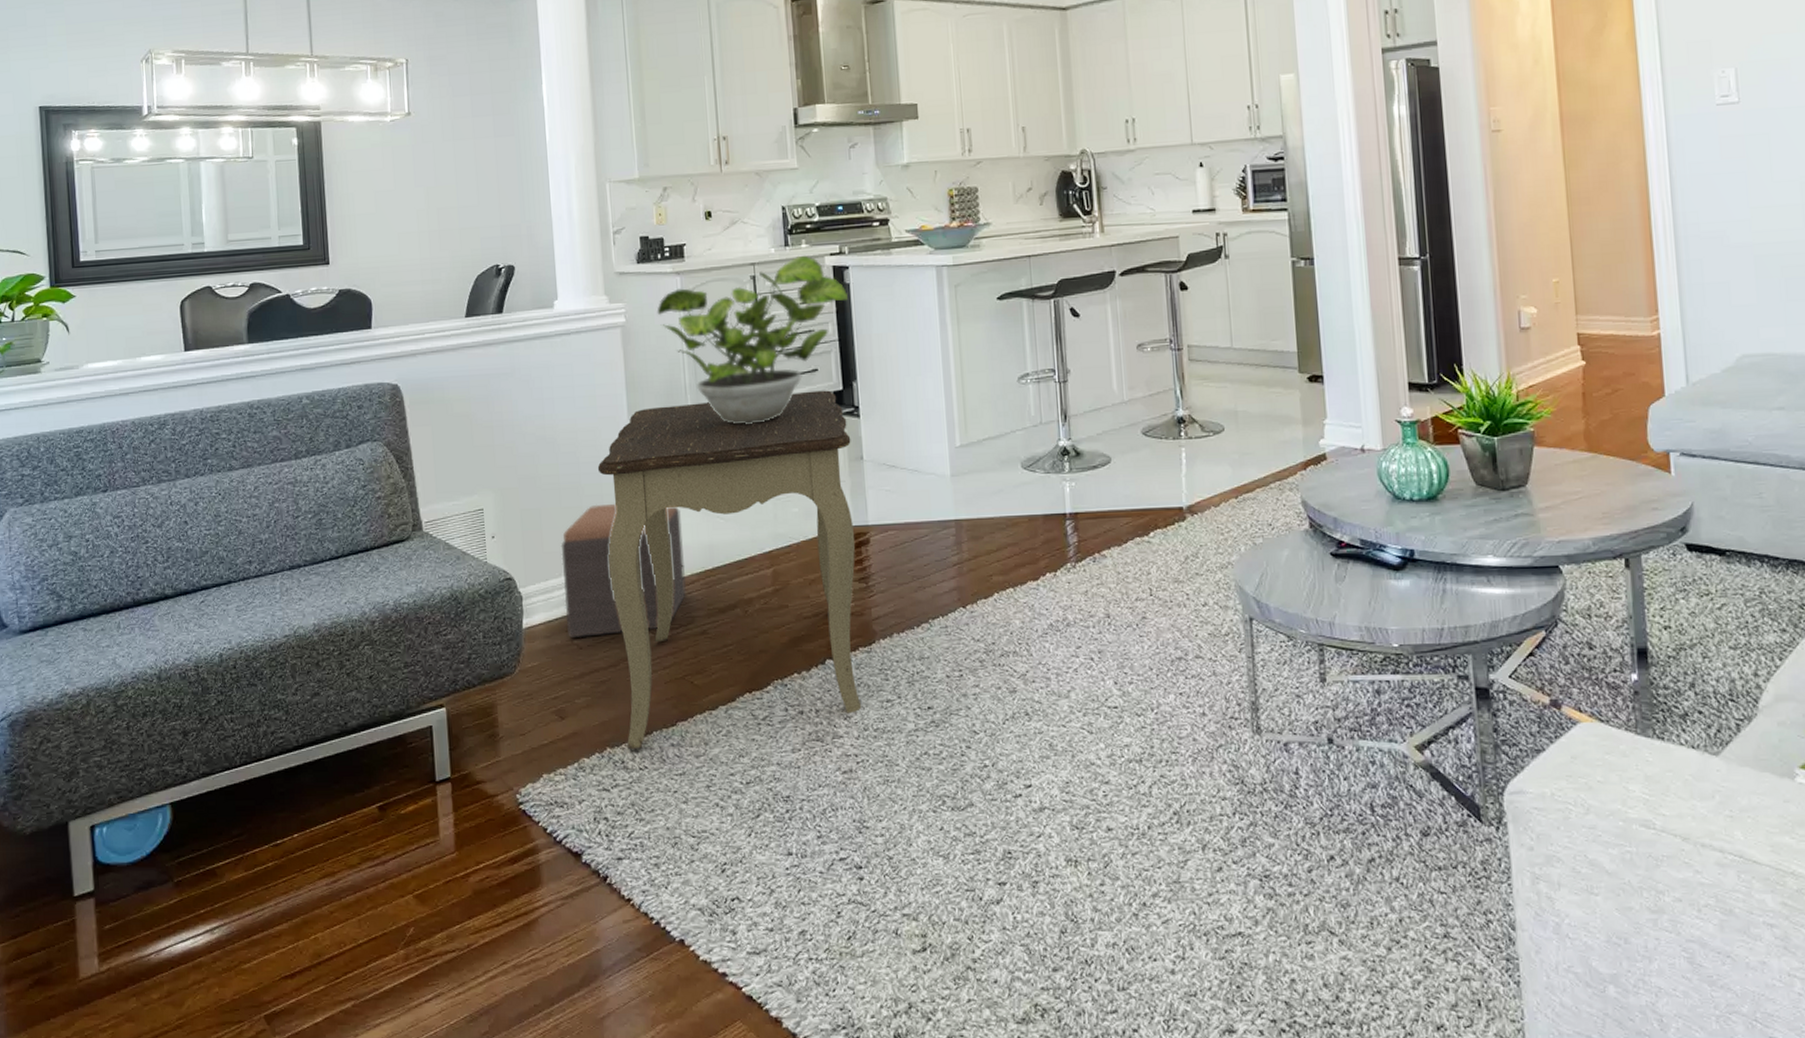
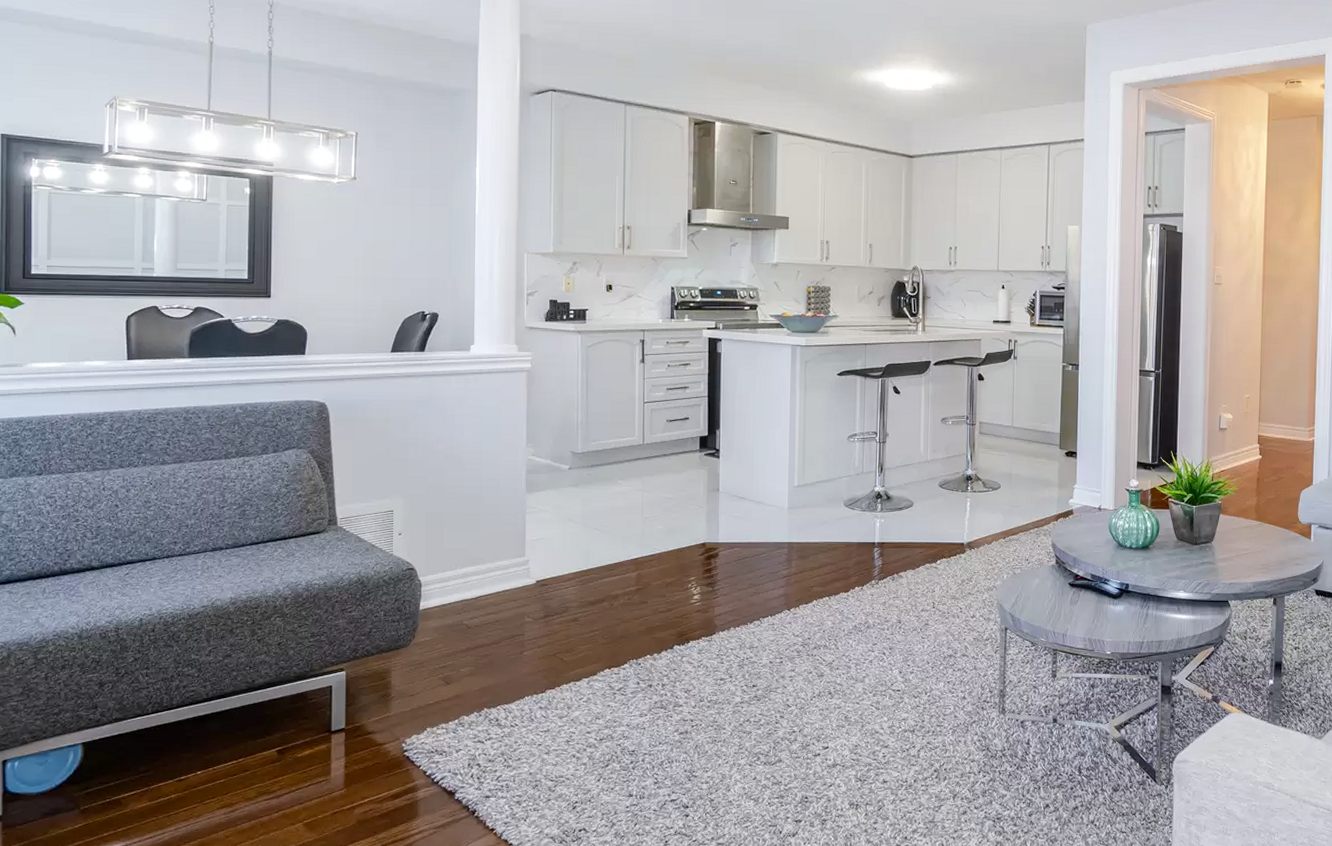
footstool: present [560,503,686,638] -> none [458,512,564,620]
side table: present [597,390,862,749] -> none [496,434,711,710]
potted plant: present [657,255,849,424] -> none [559,327,720,457]

